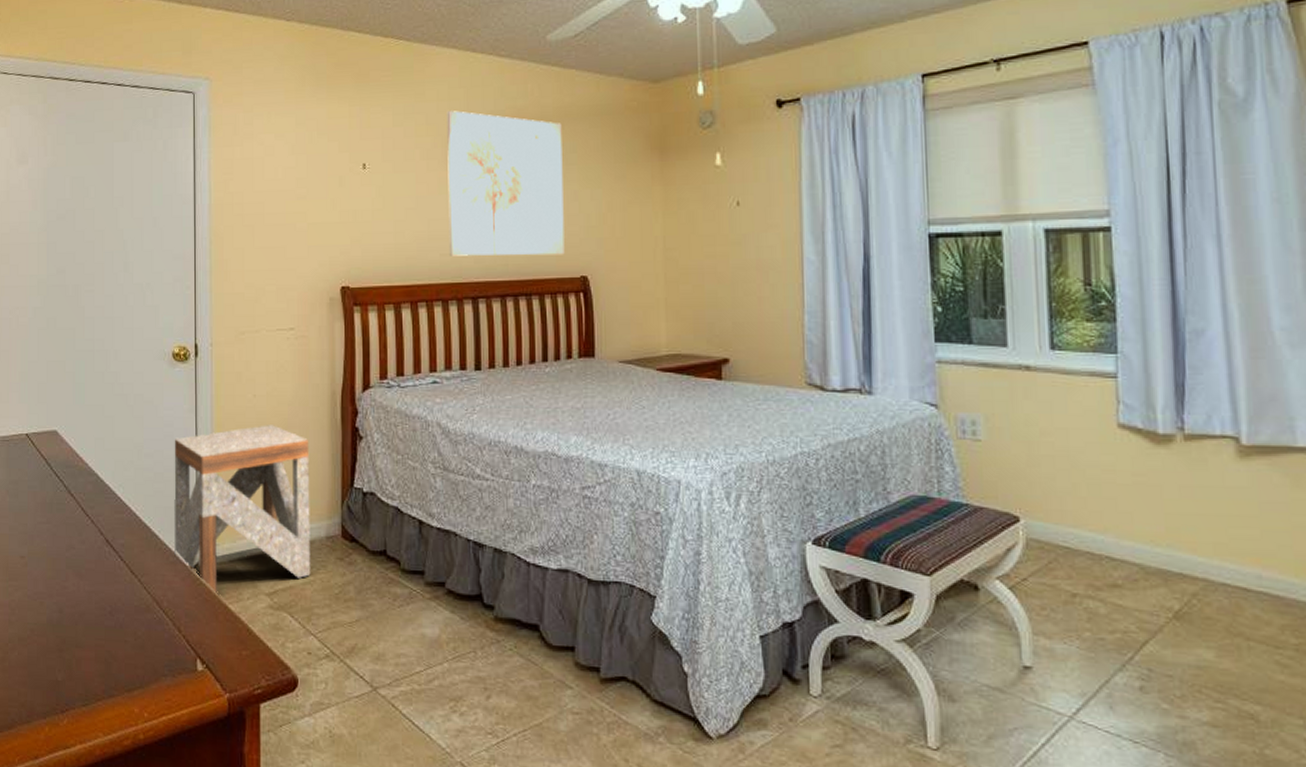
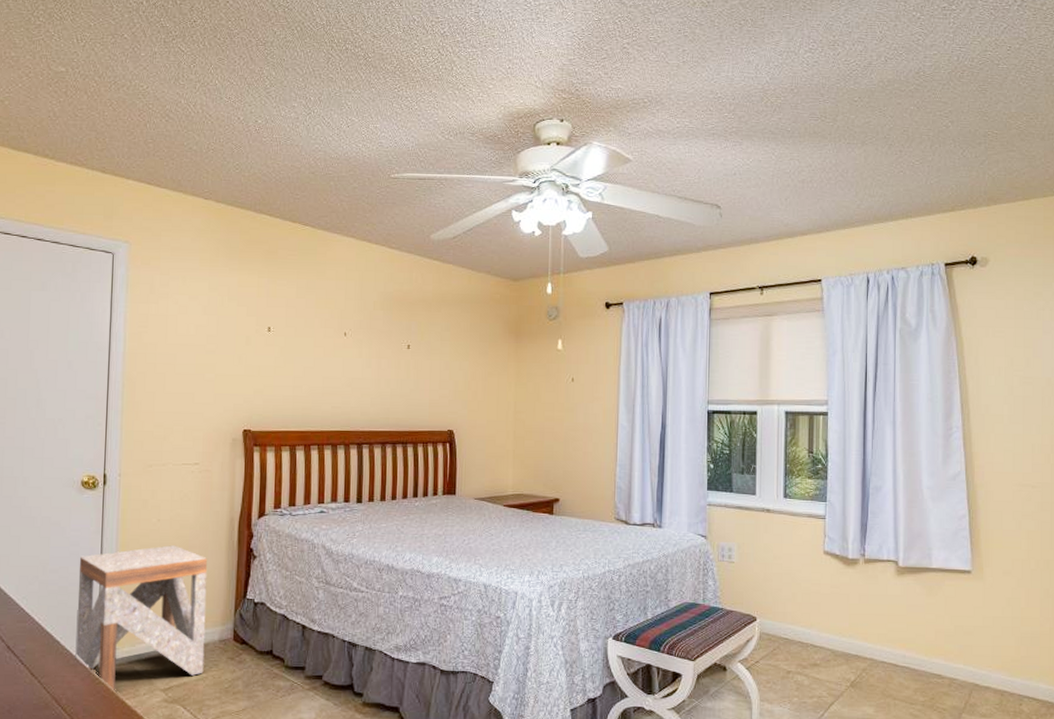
wall art: present [447,111,565,256] -> none [340,289,439,412]

